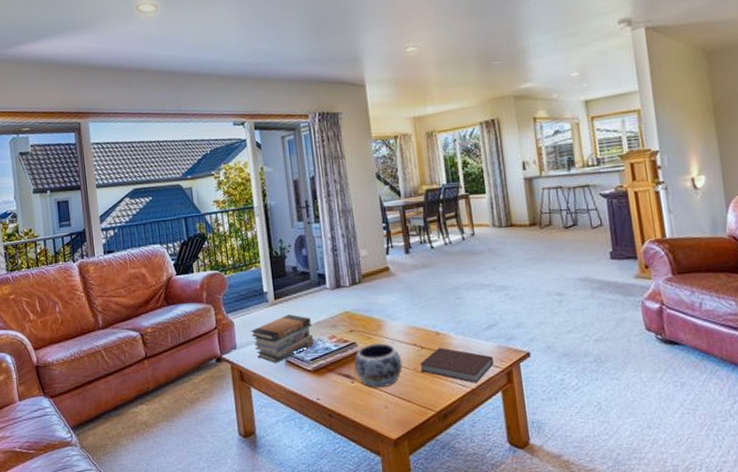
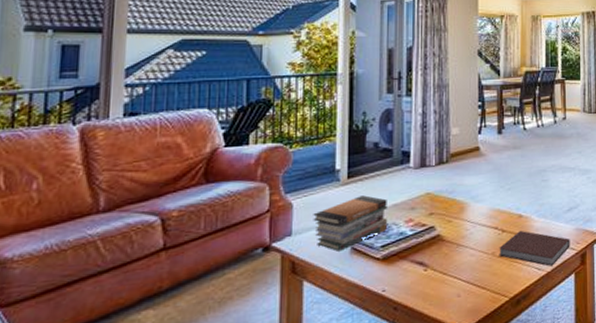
decorative bowl: present [354,343,403,388] -> none [430,226,481,275]

